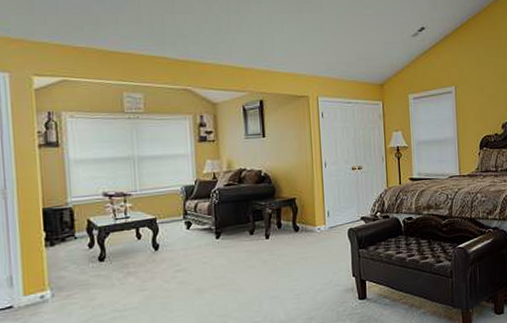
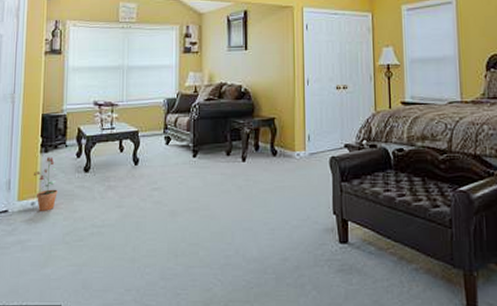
potted plant: none [39,249,70,303] -> present [33,156,58,211]

